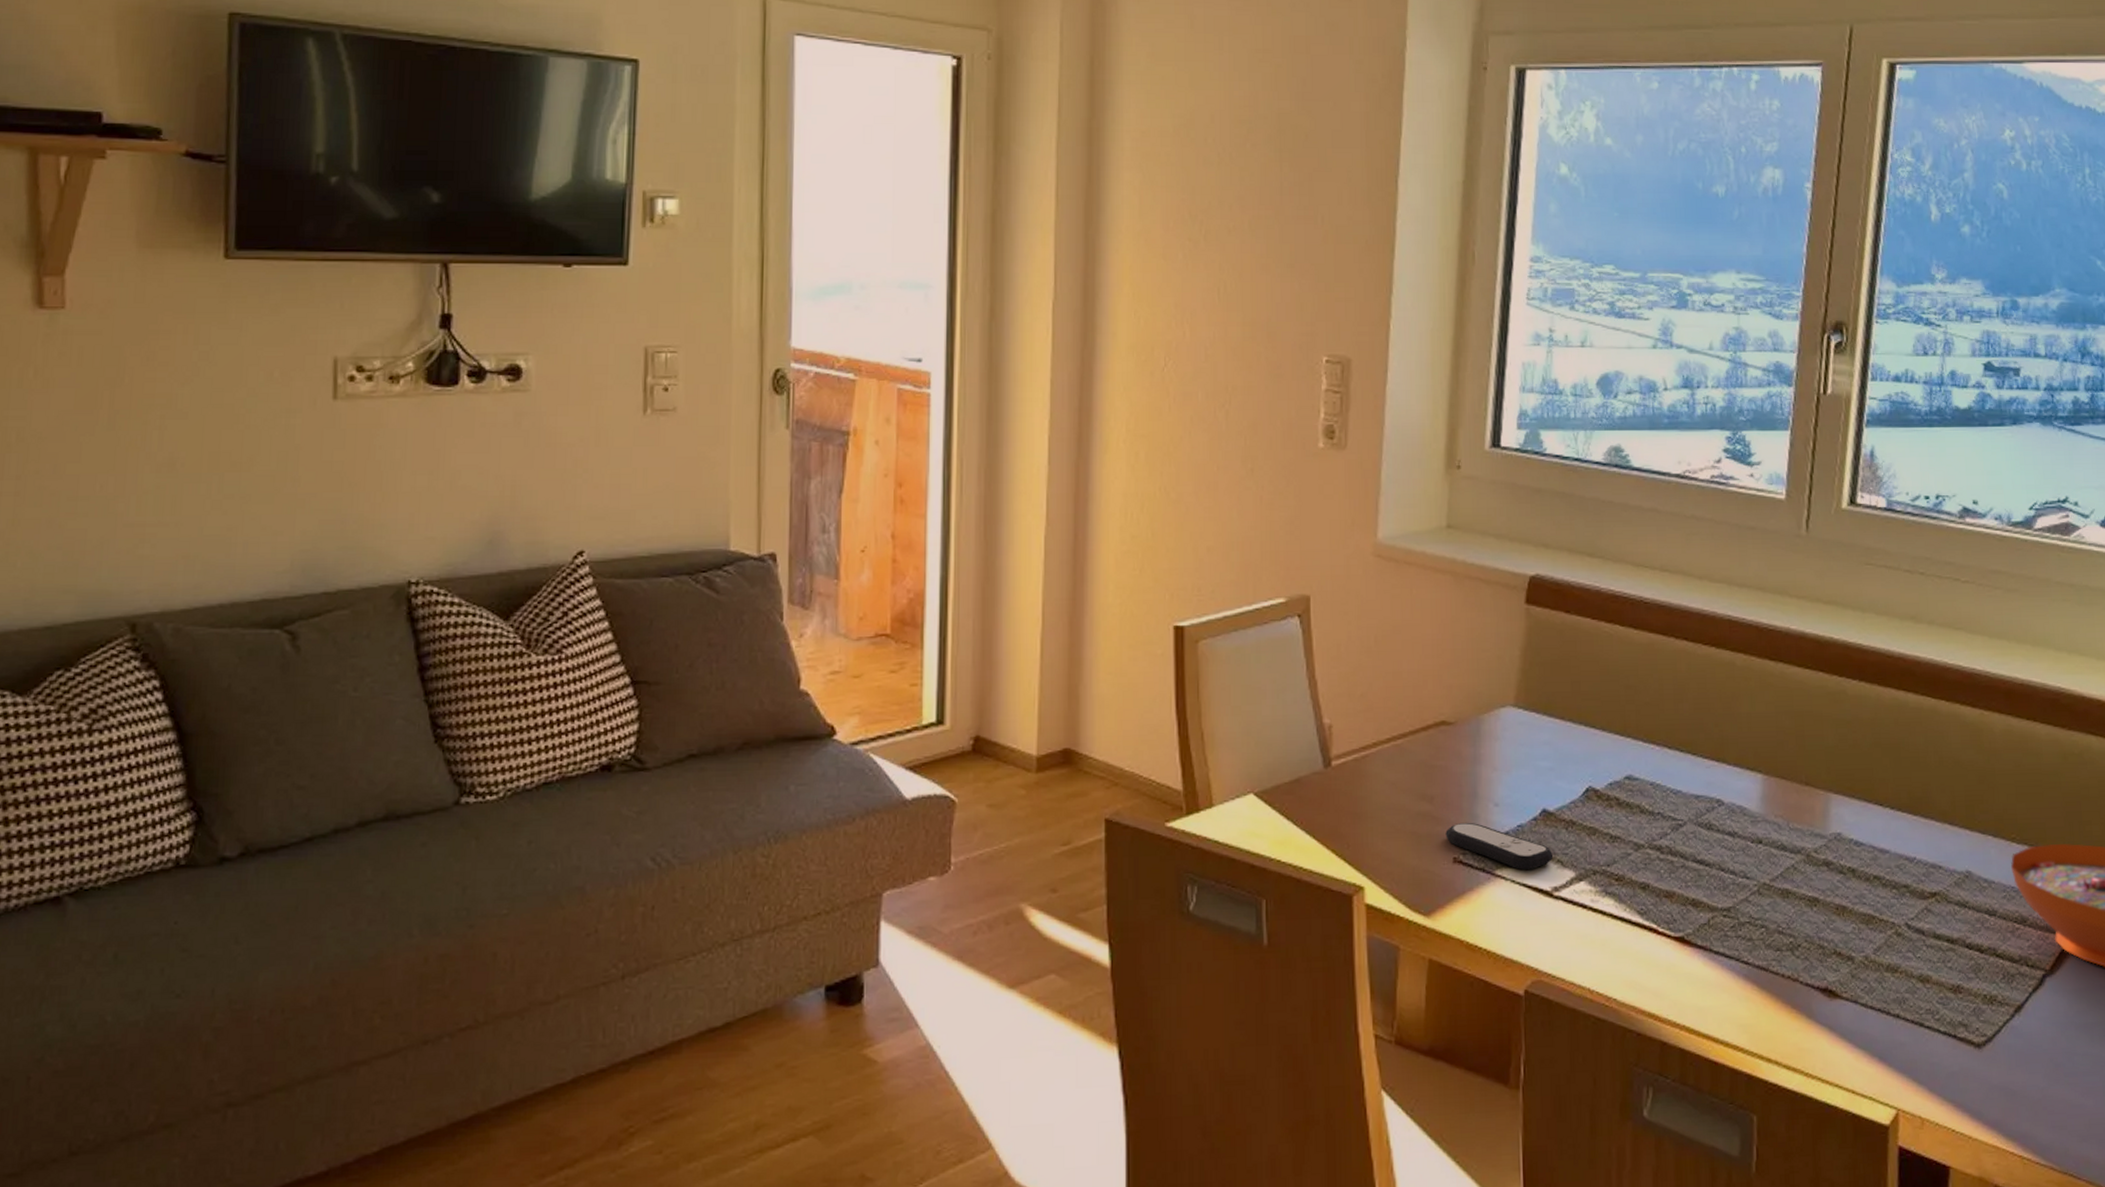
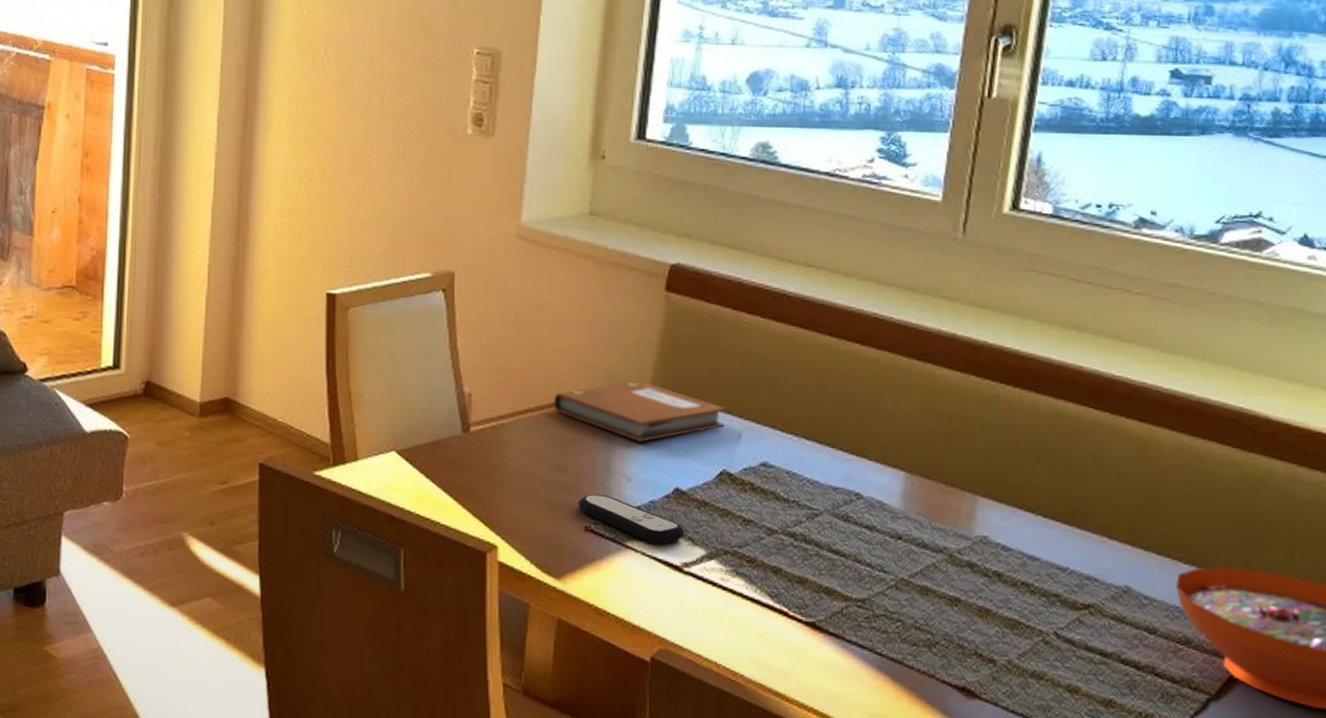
notebook: none [1416,699,1590,764] -> present [553,381,726,442]

